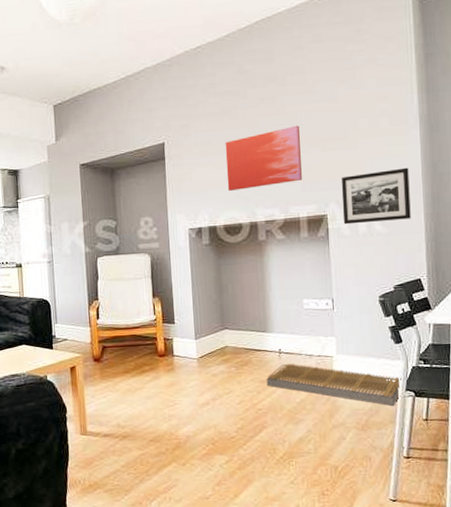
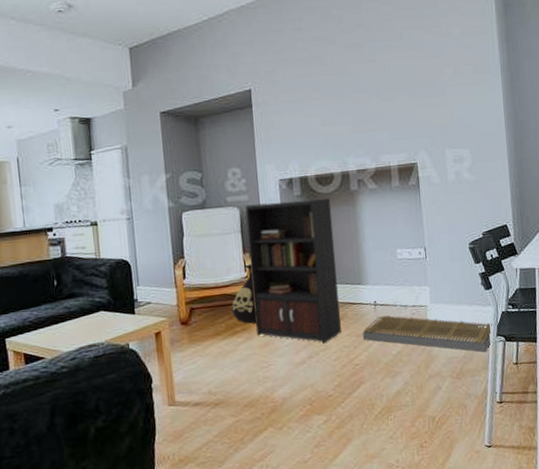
bag: none [141,307,164,364] -> present [232,264,257,324]
bookcase: none [156,248,245,387] -> present [245,198,341,344]
wall art: present [225,125,302,192] -> none [314,73,392,141]
picture frame: present [341,167,411,225] -> none [429,115,496,173]

